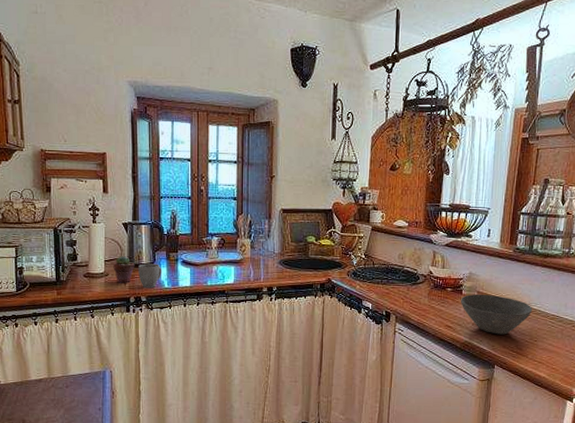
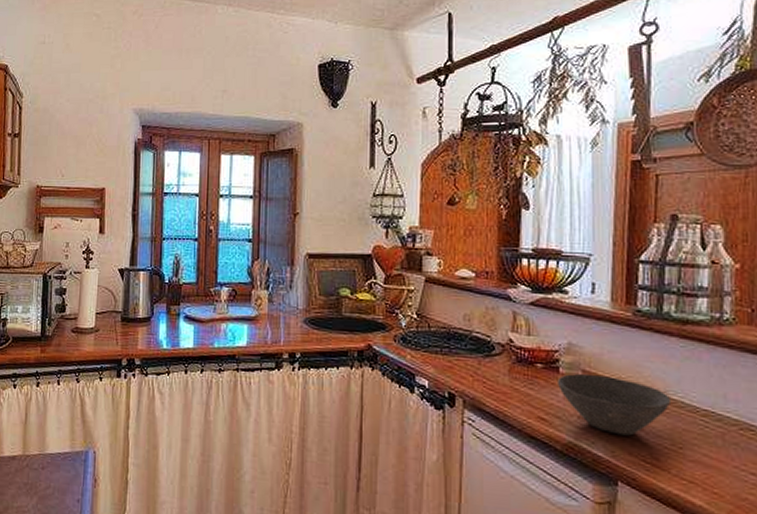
potted succulent: present [113,256,135,283] -> none [105,308,130,342]
mug: present [138,263,161,289] -> none [133,318,160,349]

